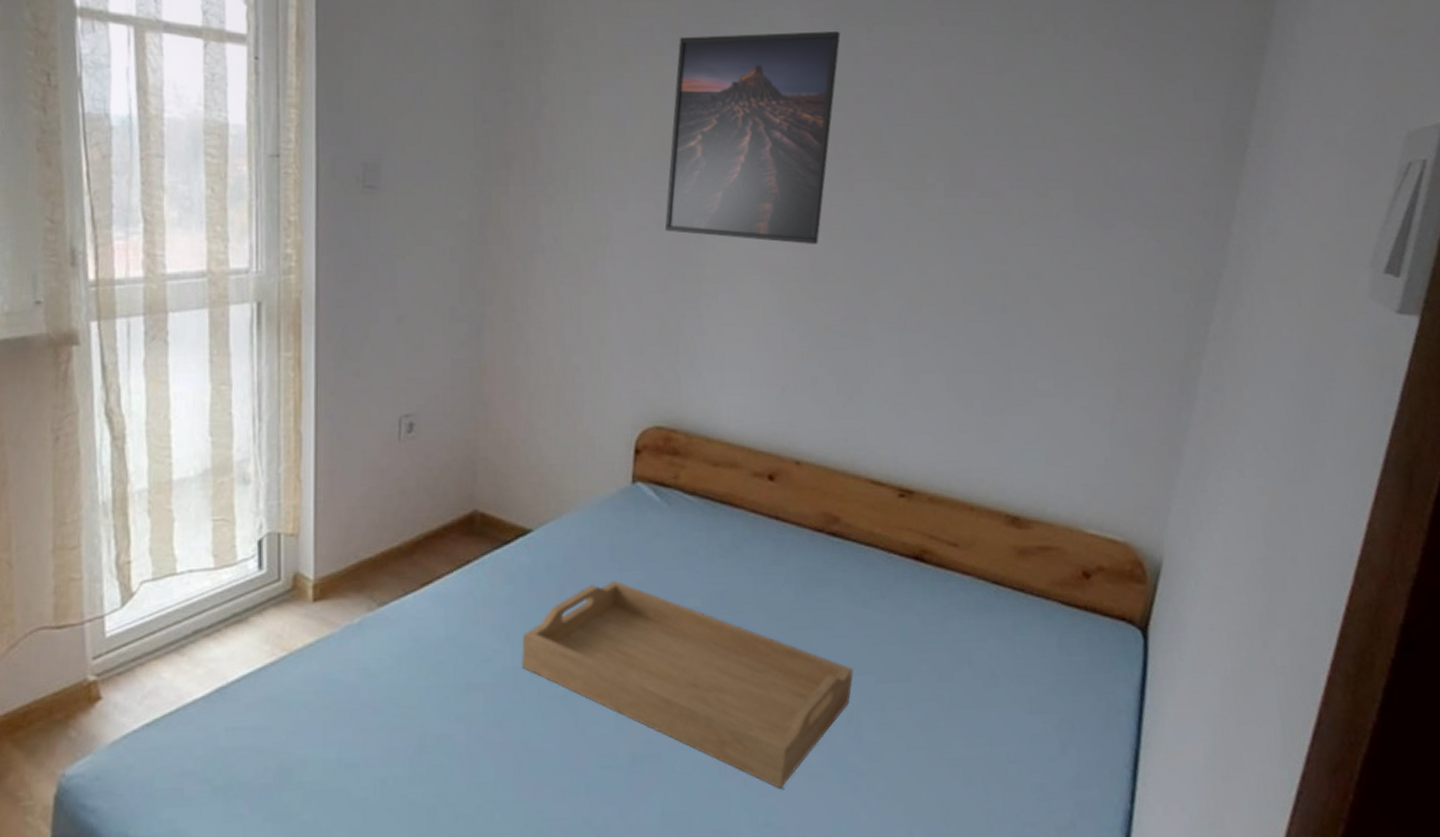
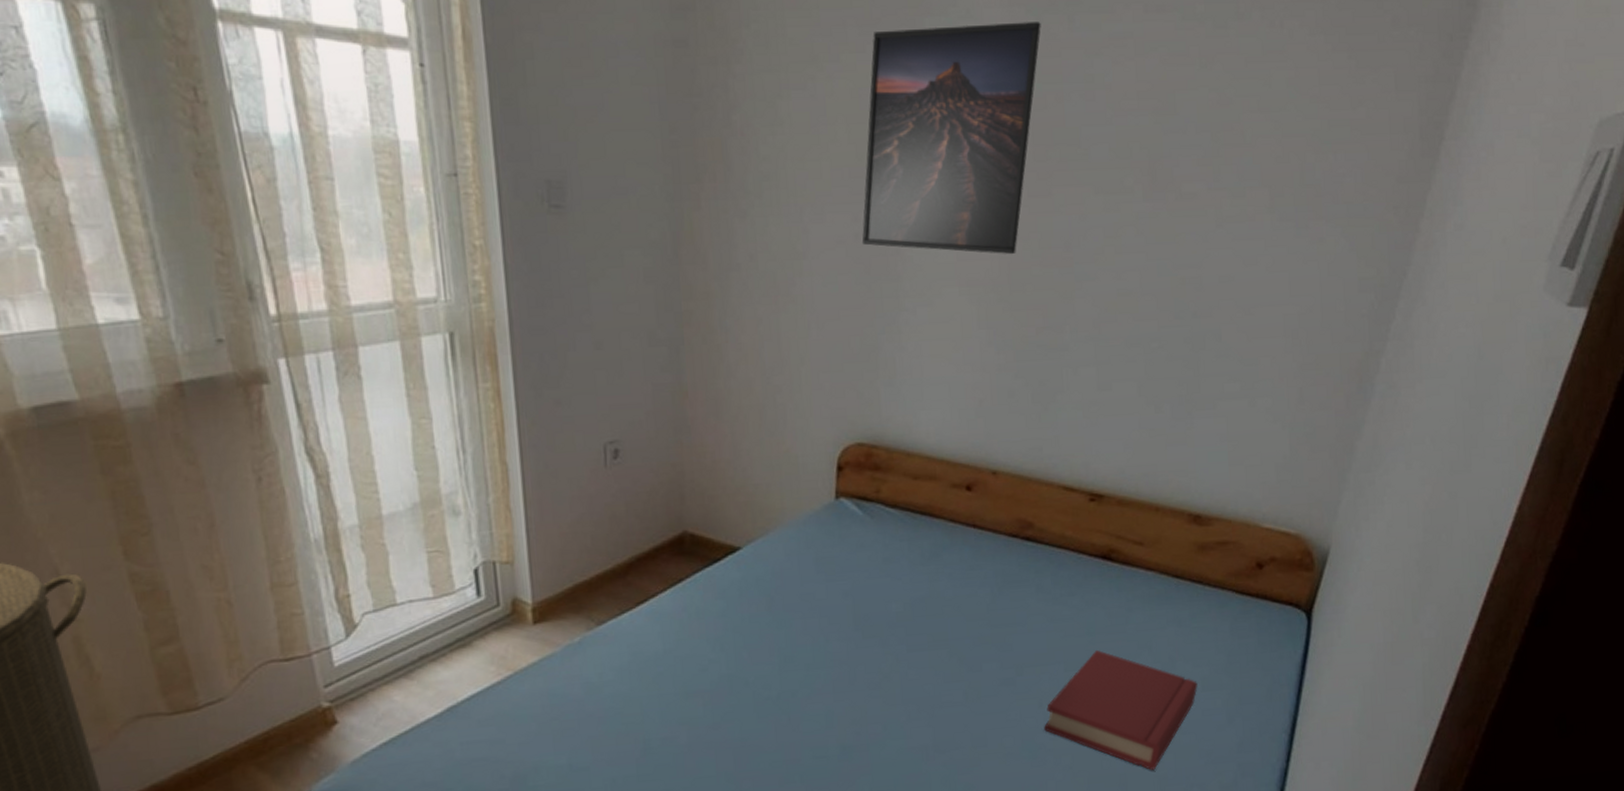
serving tray: present [521,580,854,789] -> none [736,590,1044,767]
hardback book: none [854,660,1025,803] -> present [1044,649,1198,770]

